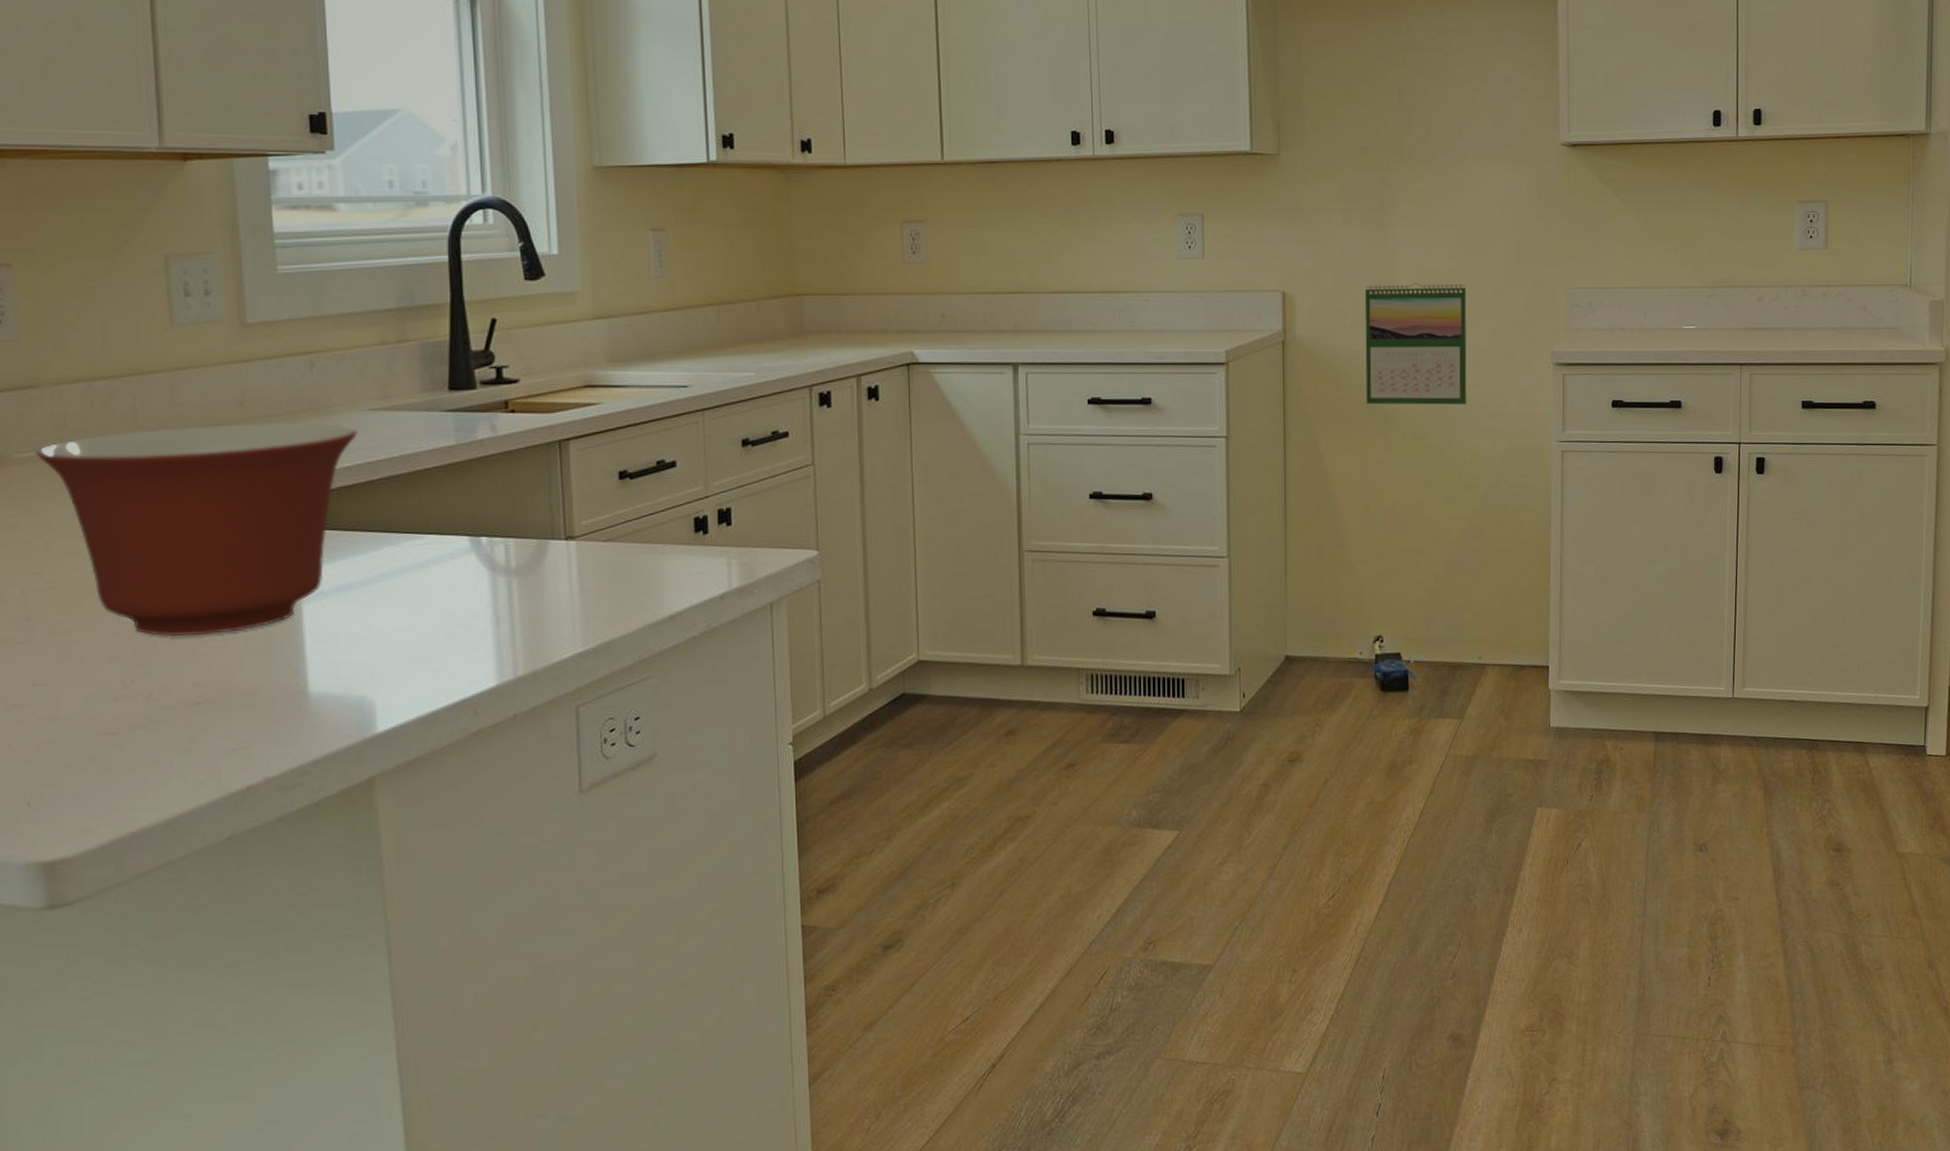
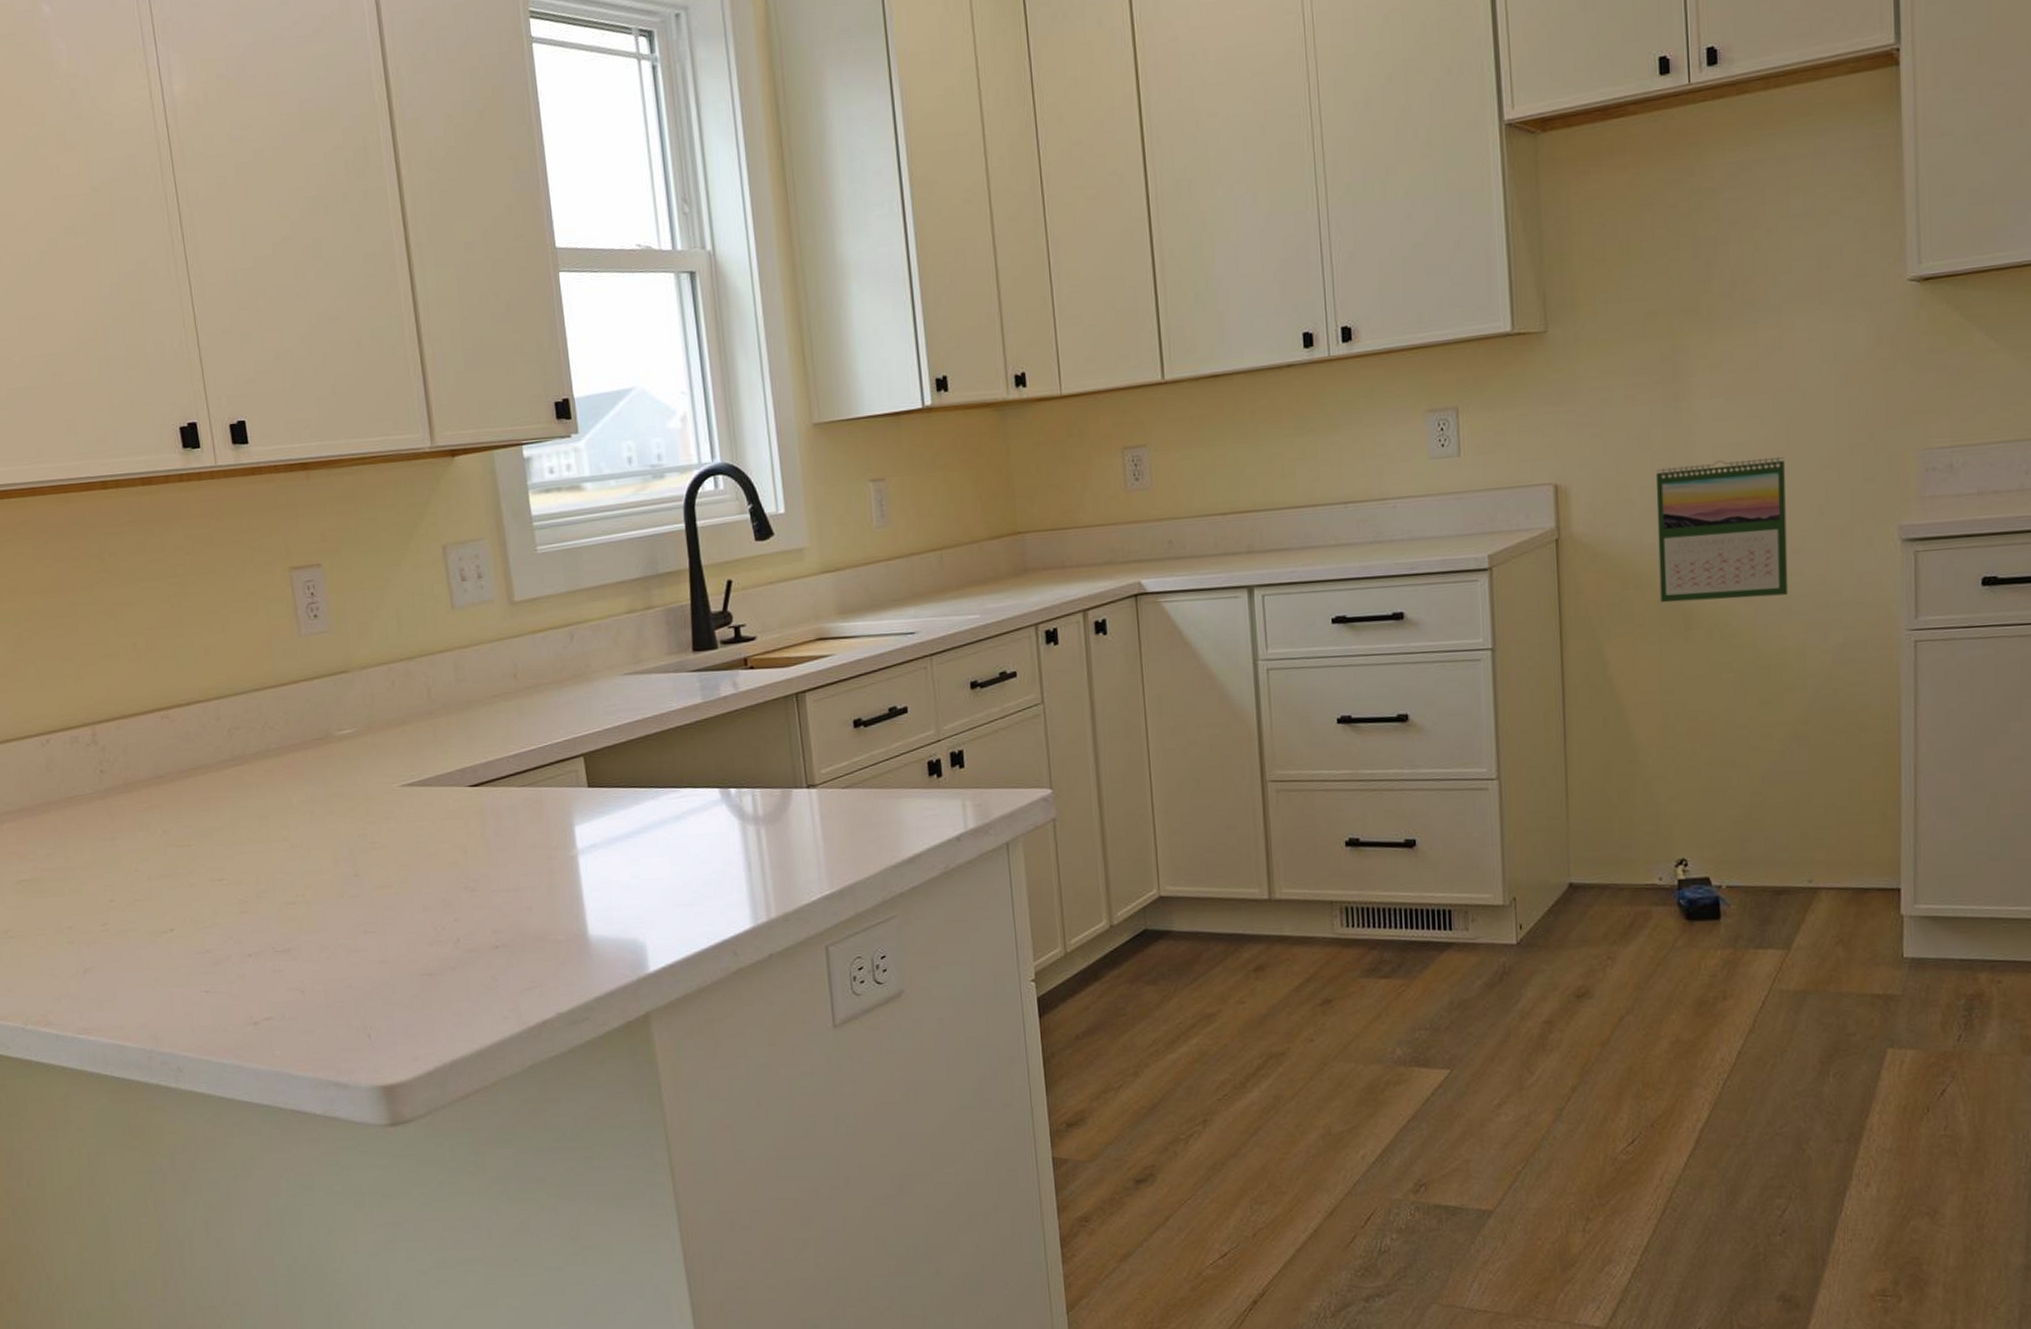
mixing bowl: present [36,422,358,636] -> none [352,689,615,888]

